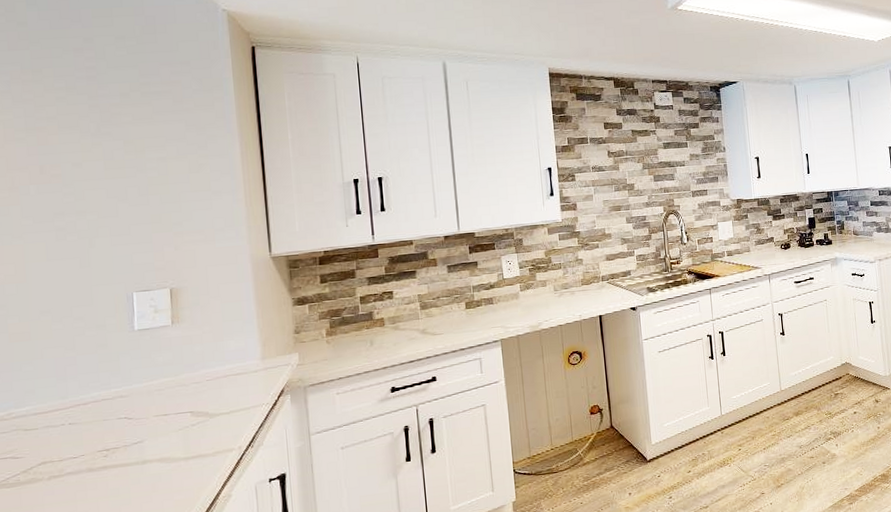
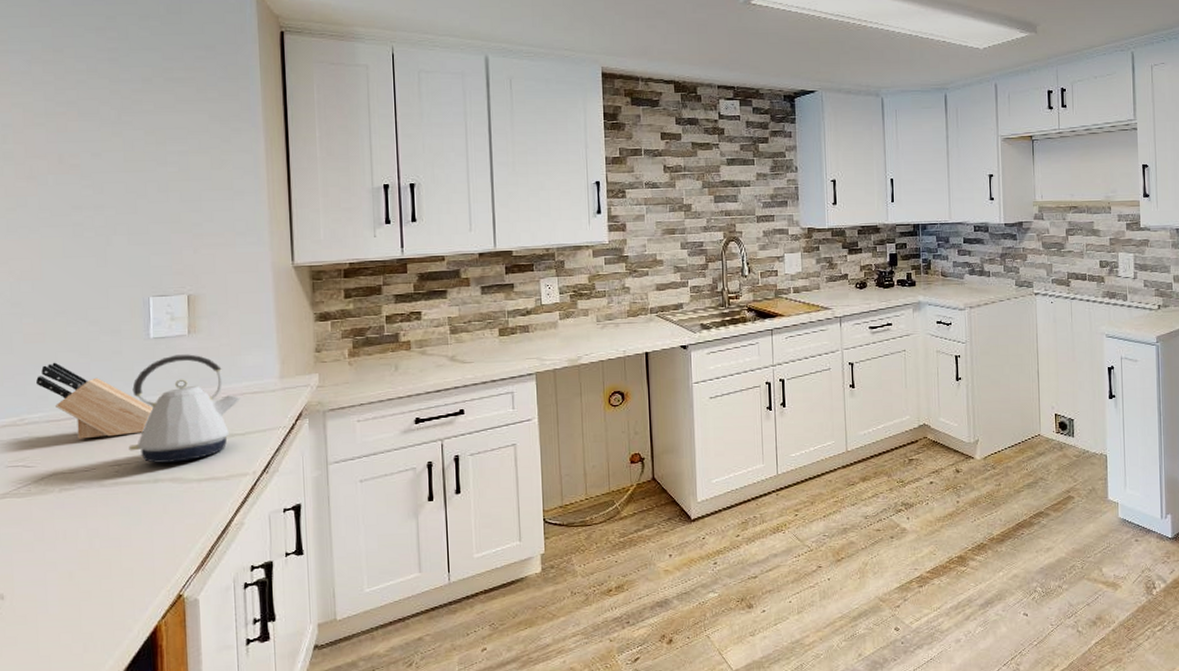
knife block: none [23,358,140,429] -> present [36,362,154,439]
kettle: none [116,342,225,446] -> present [128,354,241,463]

